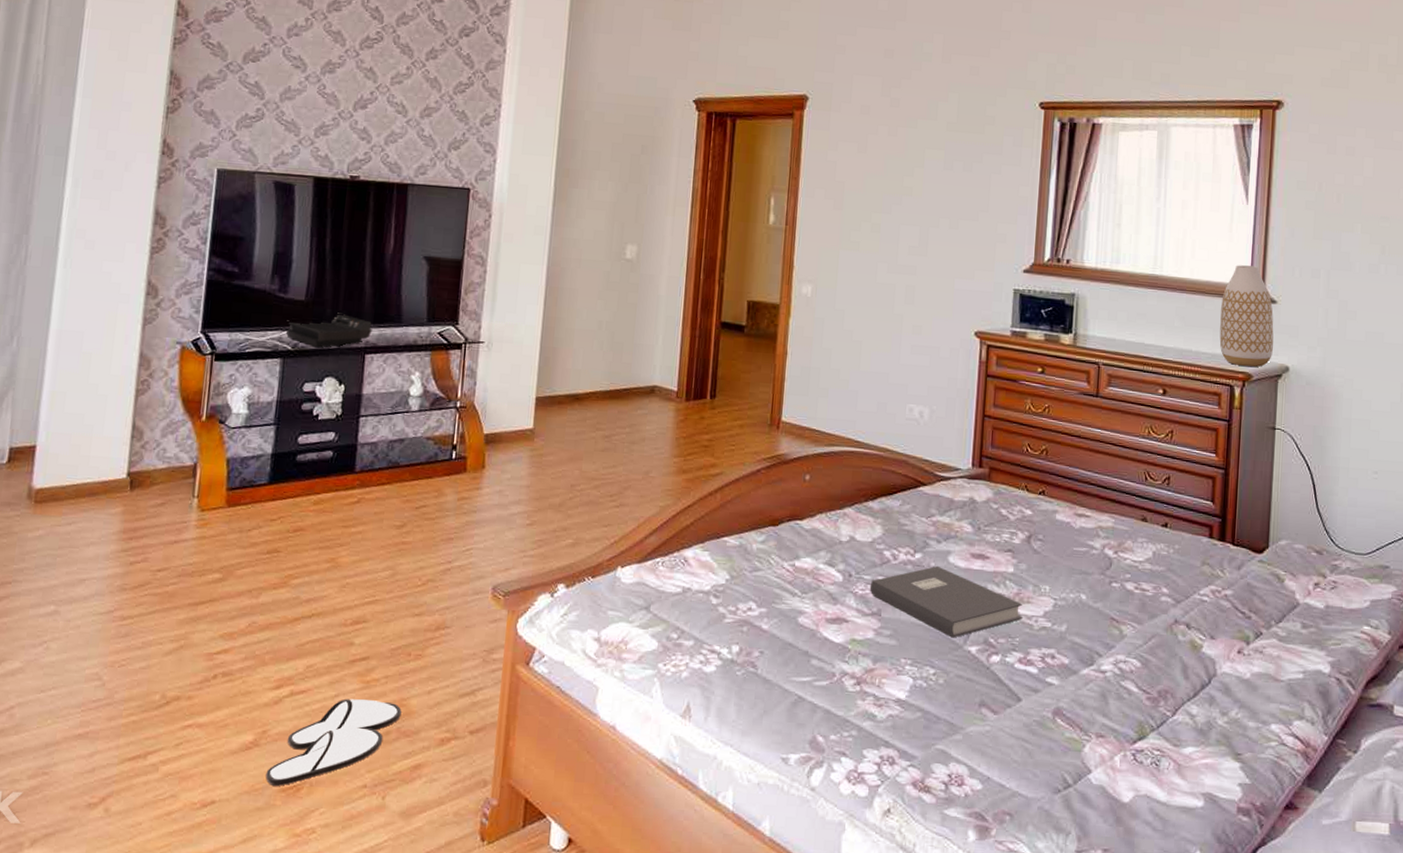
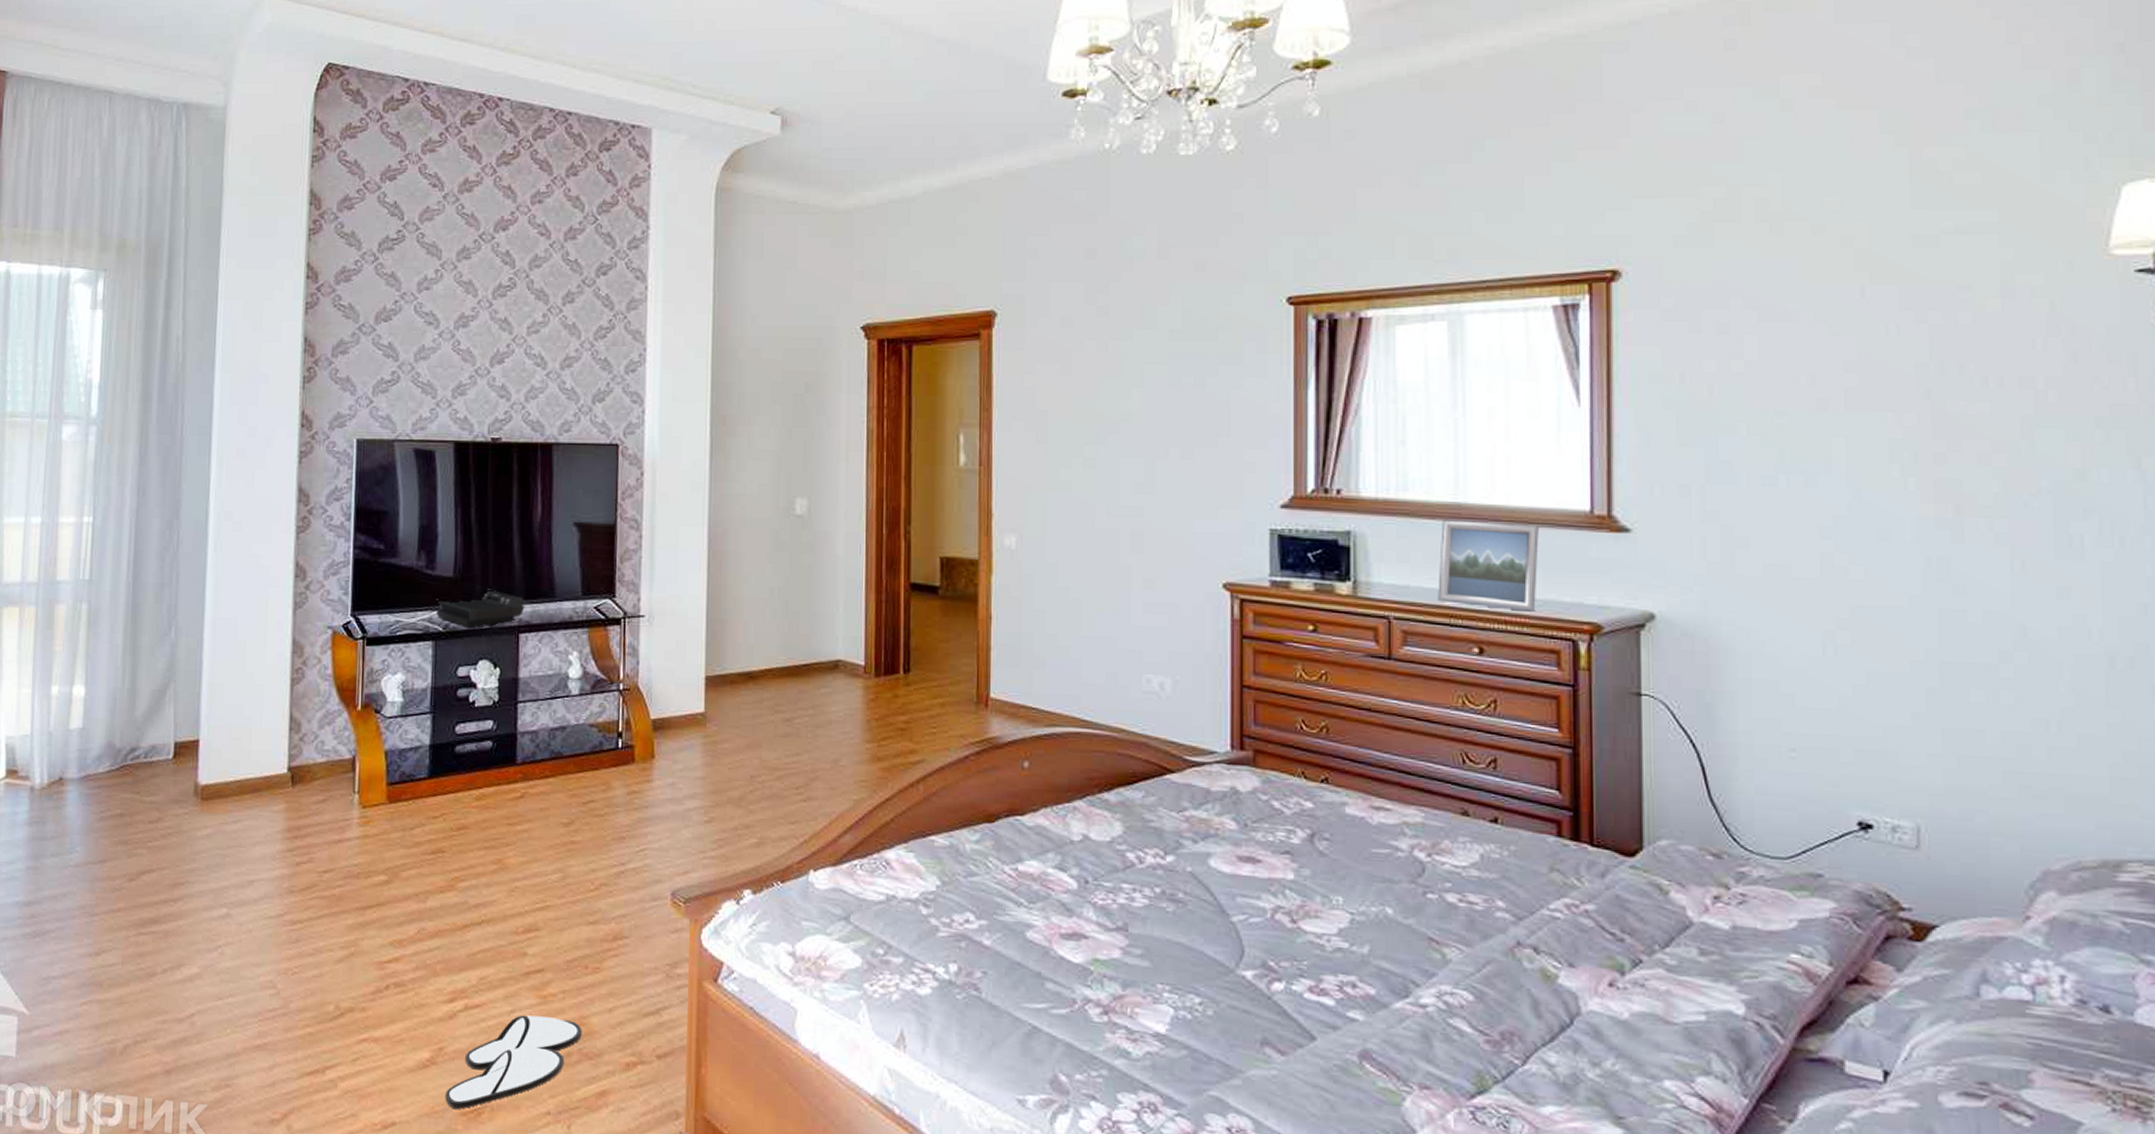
book: present [869,565,1022,638] -> none [1112,870,1310,960]
picture frame: none [1136,288,1212,363] -> present [1438,520,1539,612]
vase: present [1219,265,1274,367] -> none [1552,485,1630,616]

